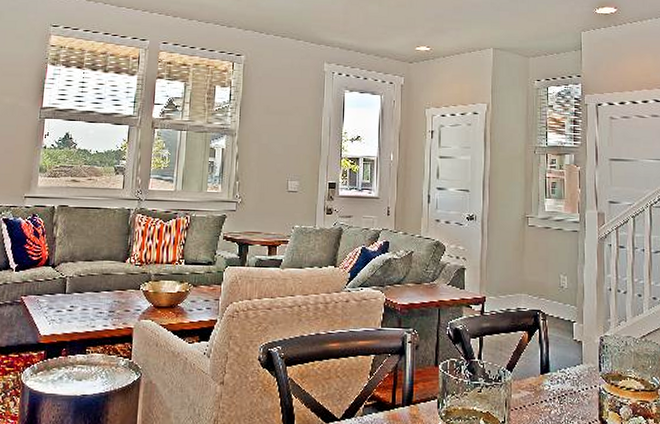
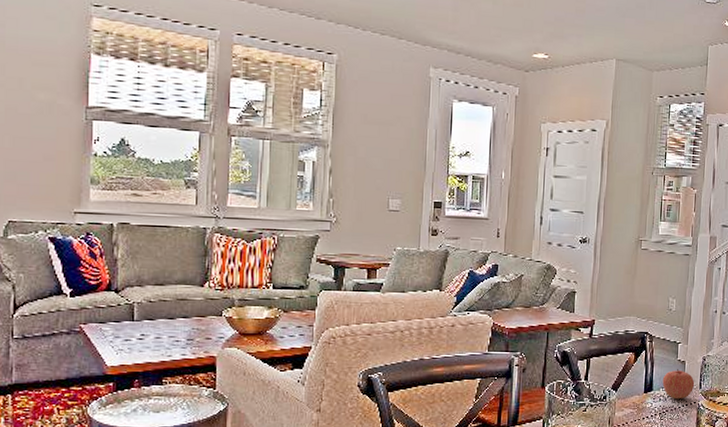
apple: none [559,348,594,382] -> present [662,368,695,400]

